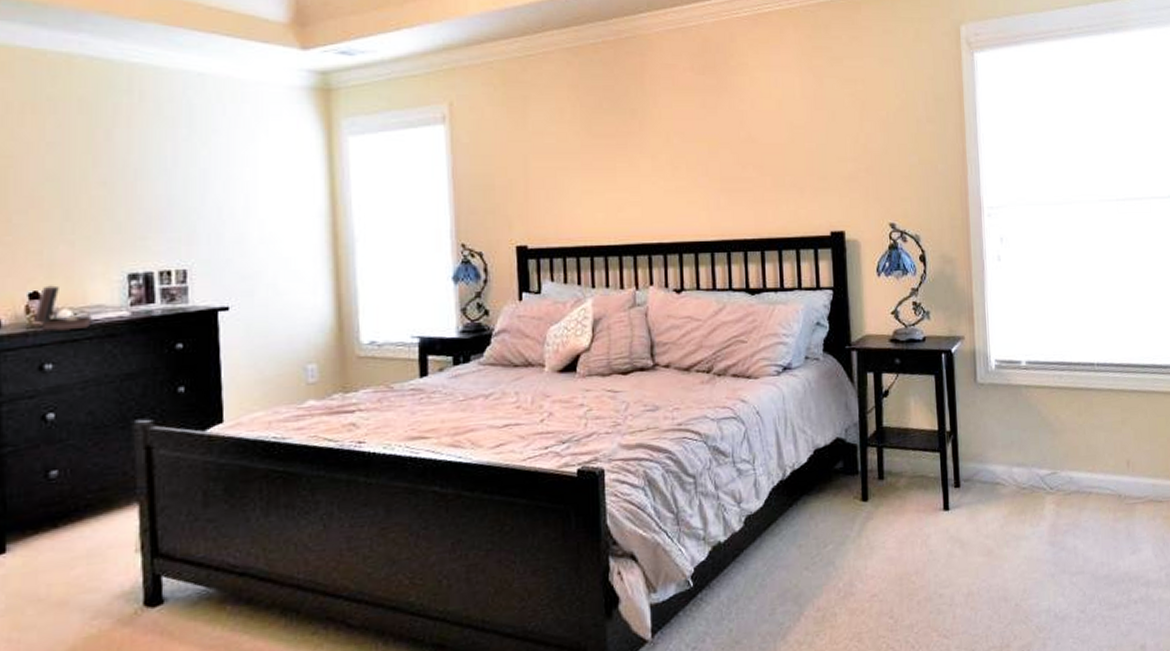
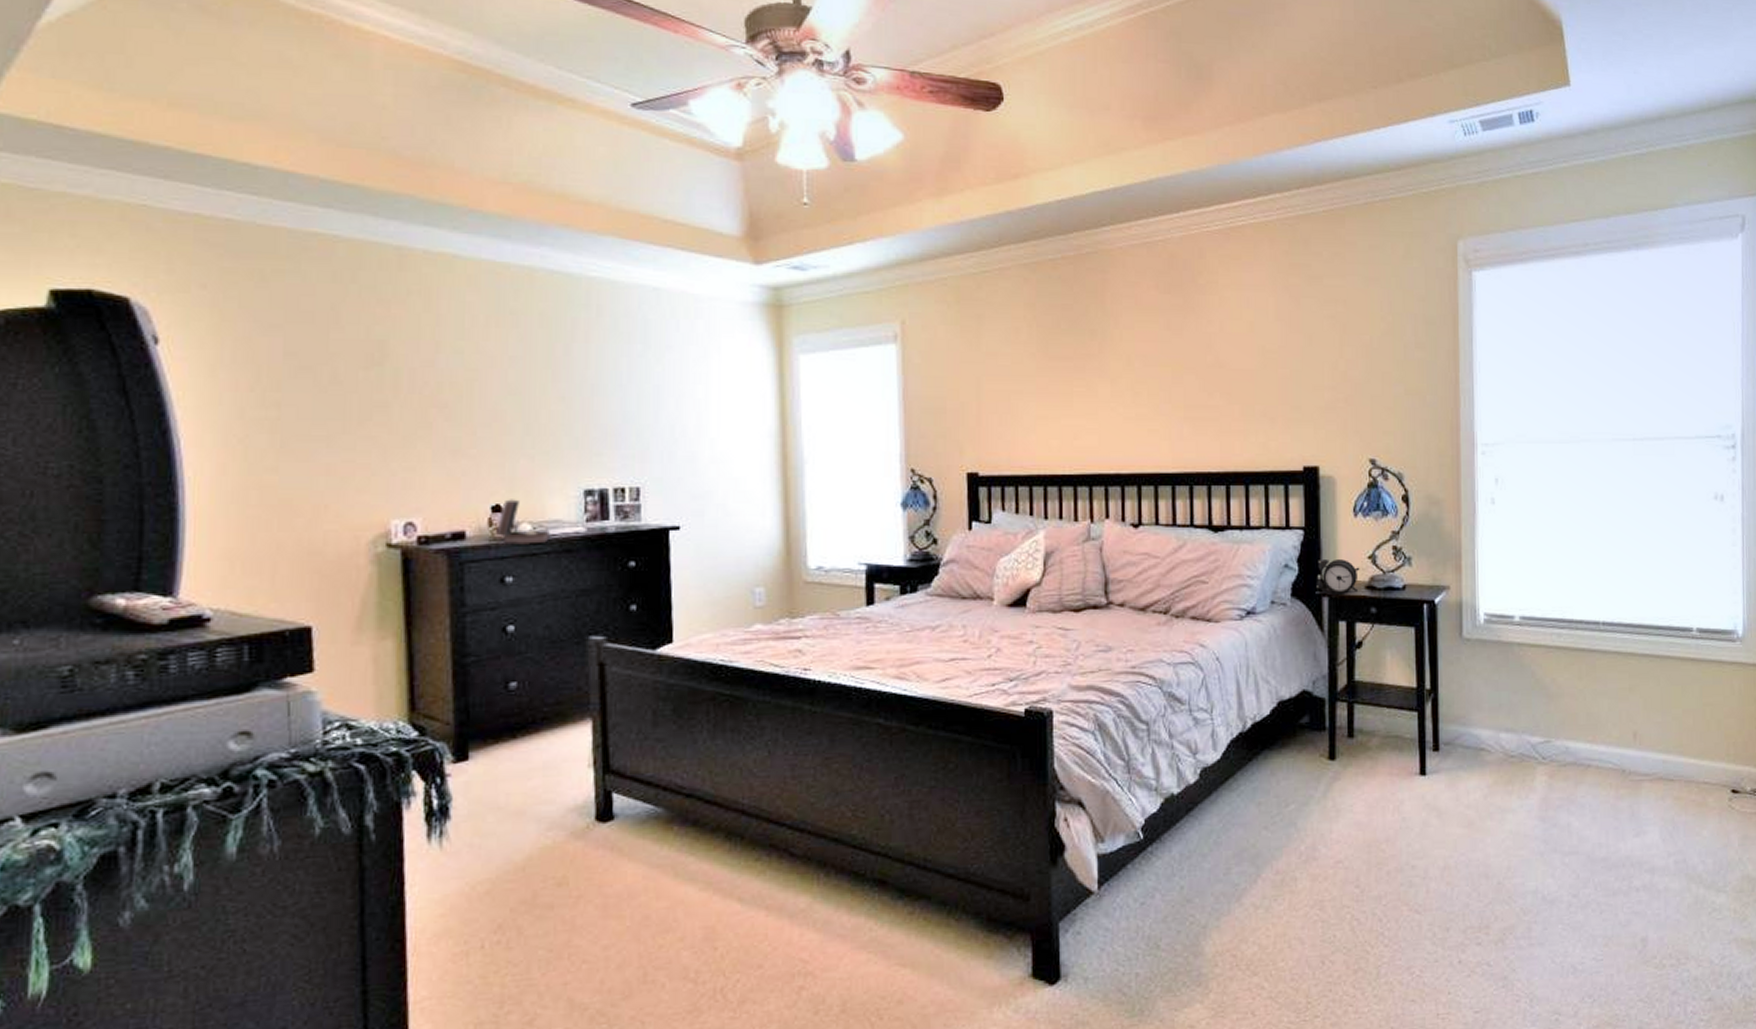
alarm clock: none [846,316,884,348] -> present [1317,559,1360,594]

